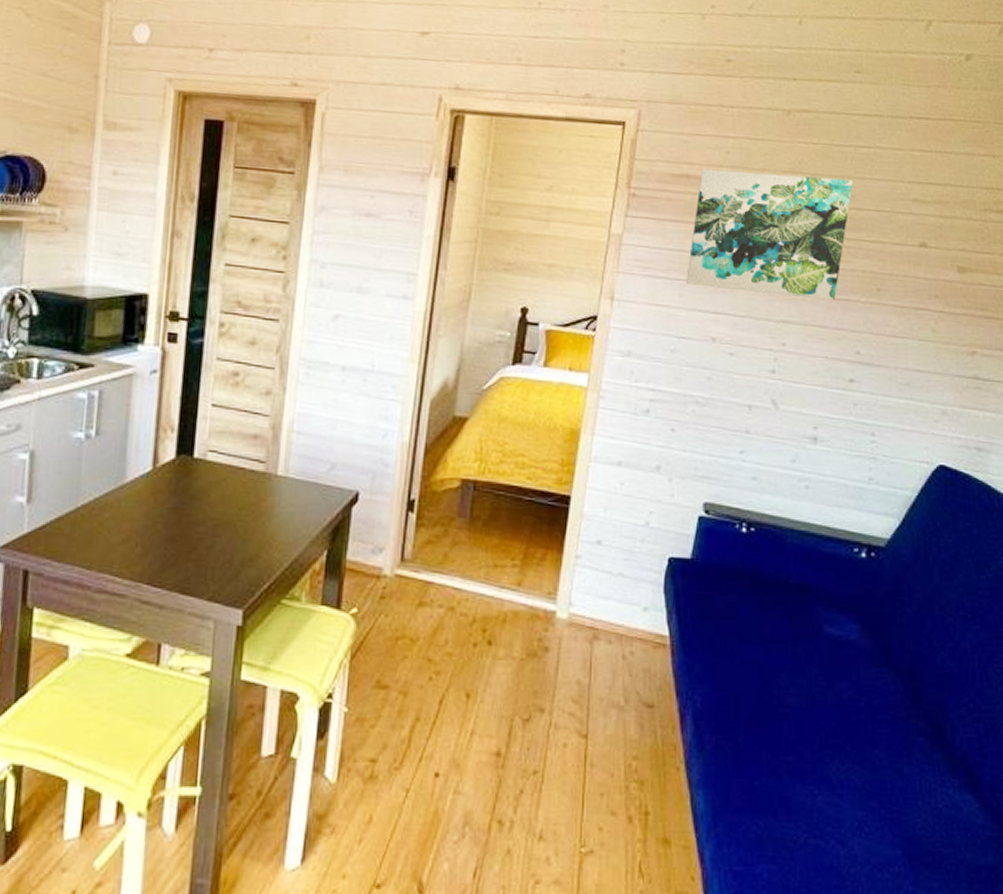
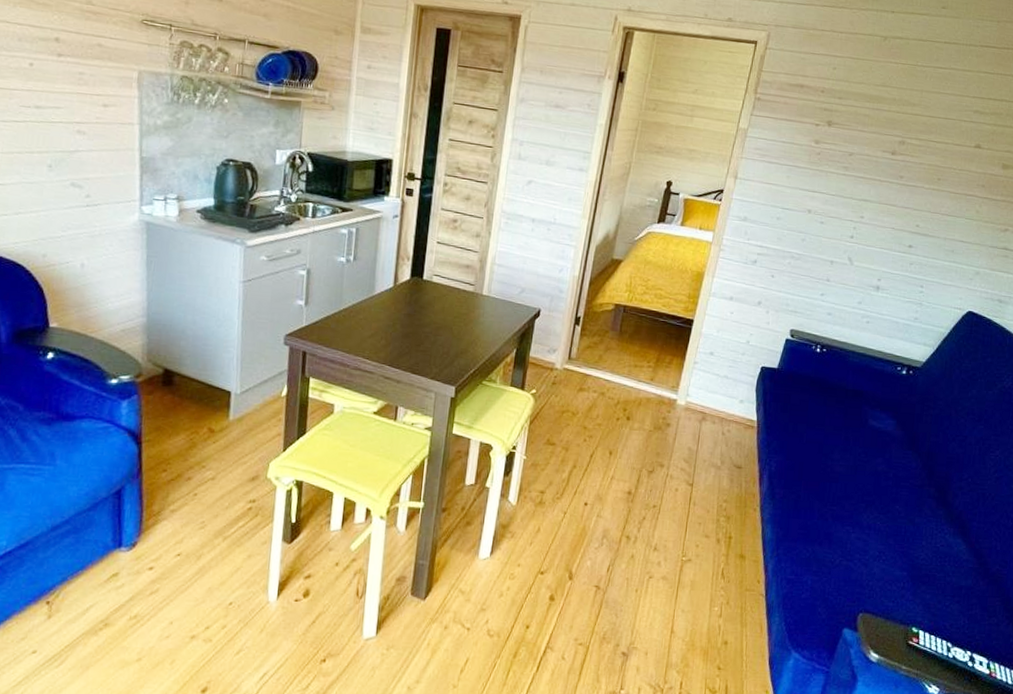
wall art: present [686,168,853,301] -> none [793,80,929,186]

